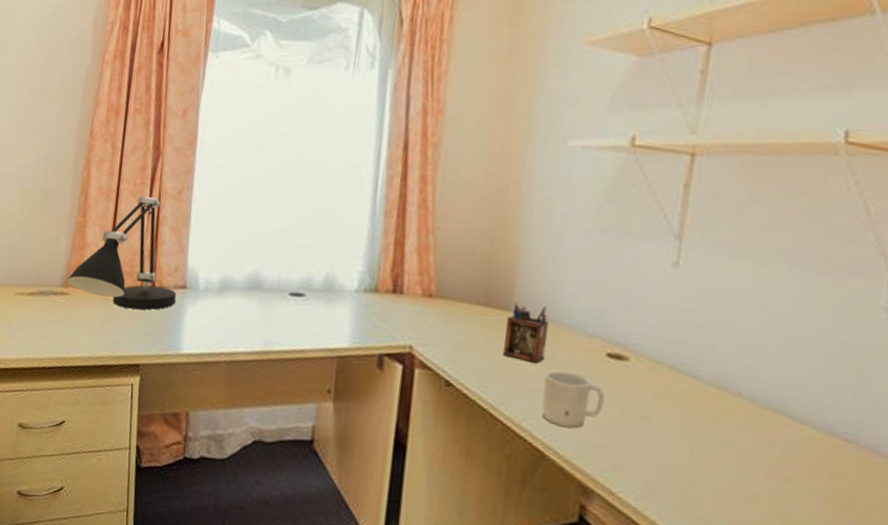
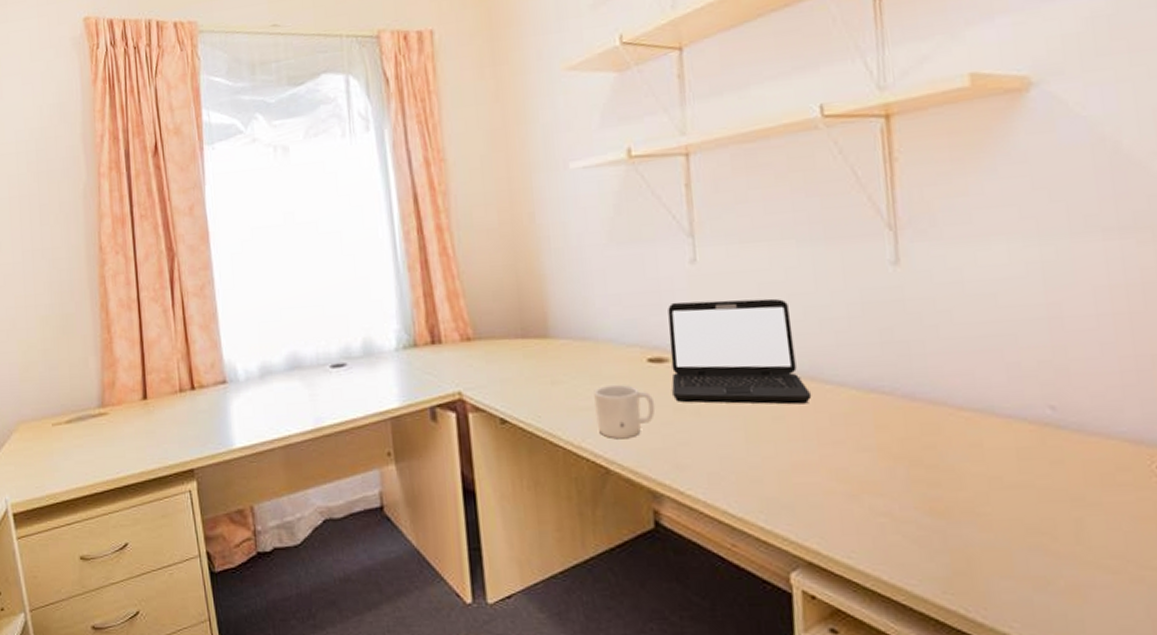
desk lamp: present [67,196,177,310] -> none [103,299,219,416]
desk organizer: present [502,302,550,365] -> none [546,327,590,384]
laptop: none [625,302,770,434] -> present [668,298,812,405]

